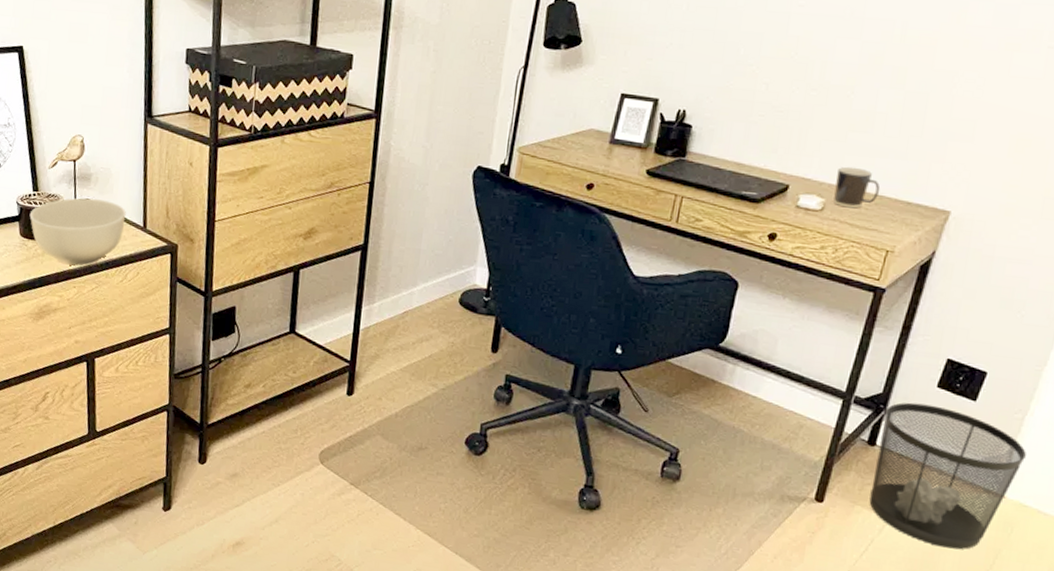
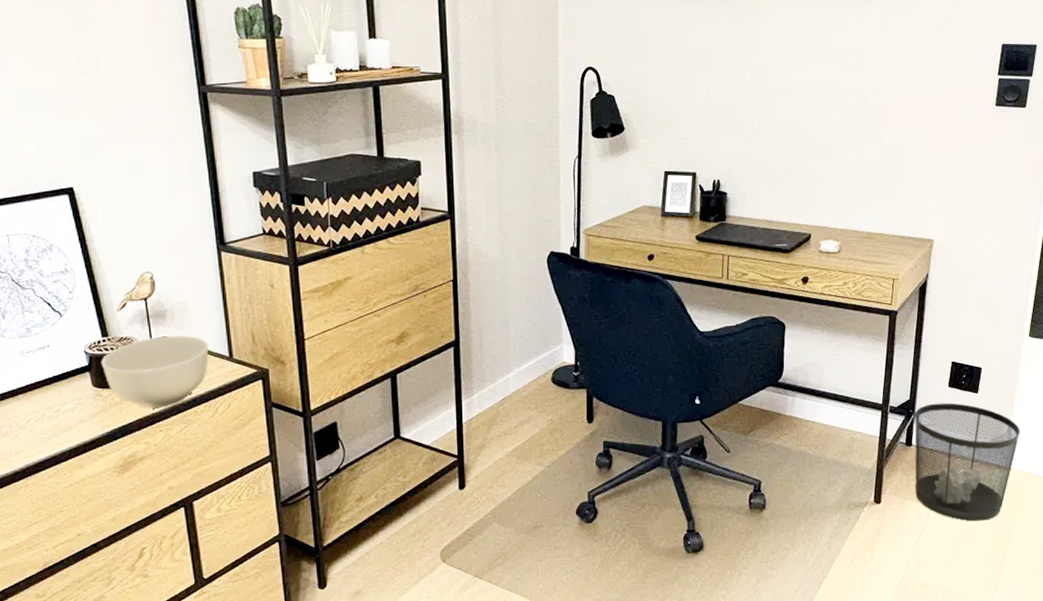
mug: present [833,166,881,209] -> none [846,212,880,247]

